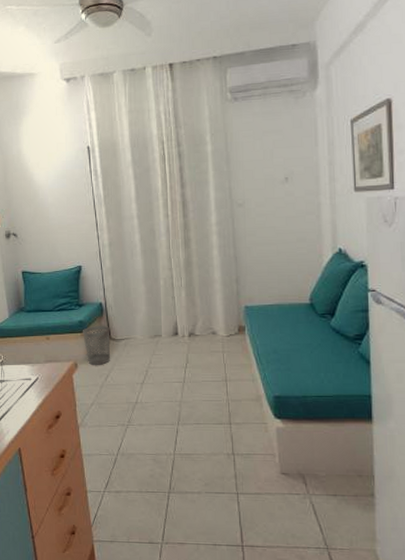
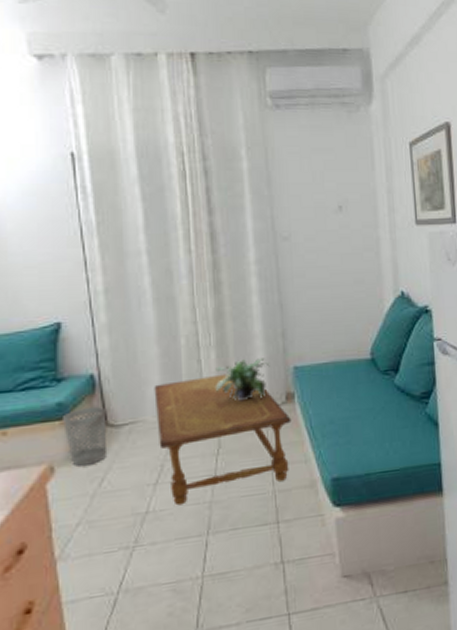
coffee table: none [141,308,242,401] -> present [154,374,292,506]
potted plant: none [184,298,226,330] -> present [214,358,270,401]

